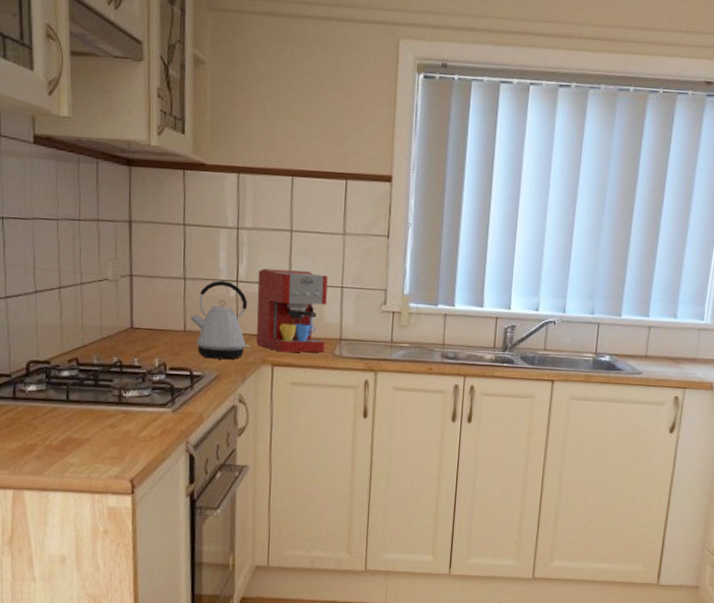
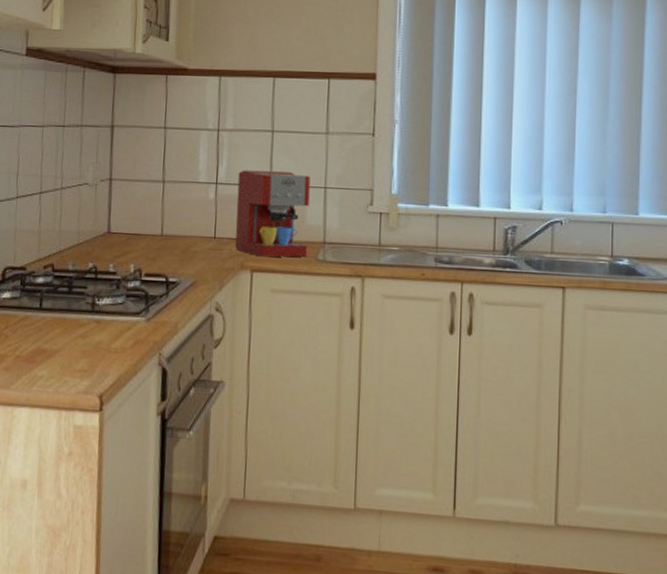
kettle: present [190,281,250,360] -> none [168,183,229,266]

